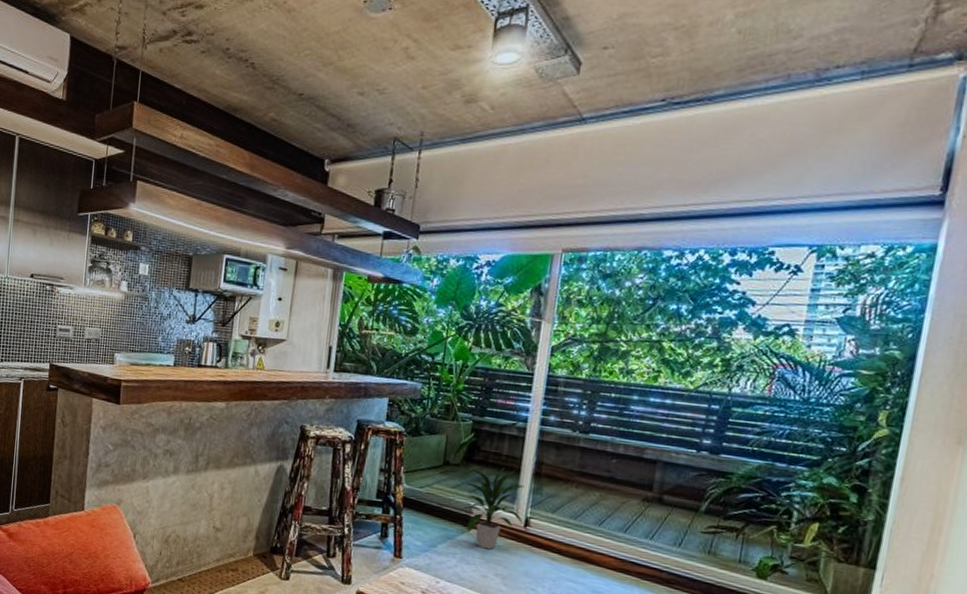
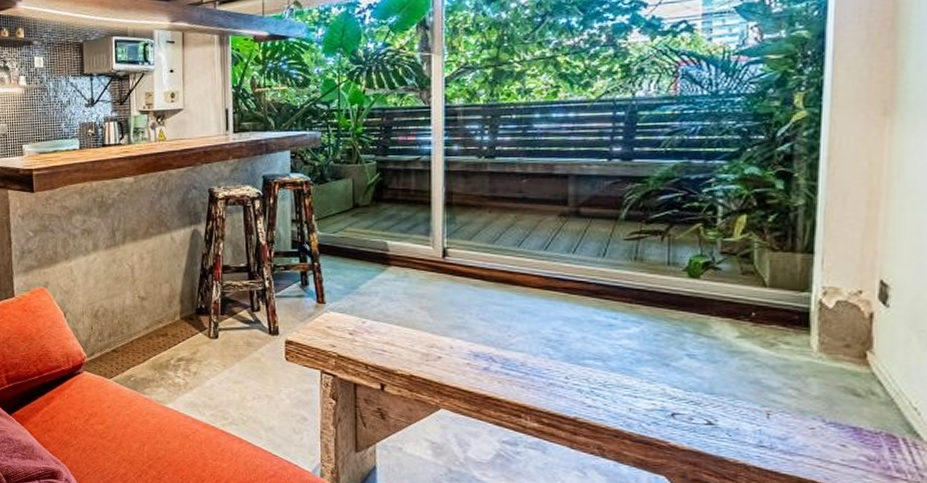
indoor plant: present [462,467,524,550] -> none [378,202,442,284]

